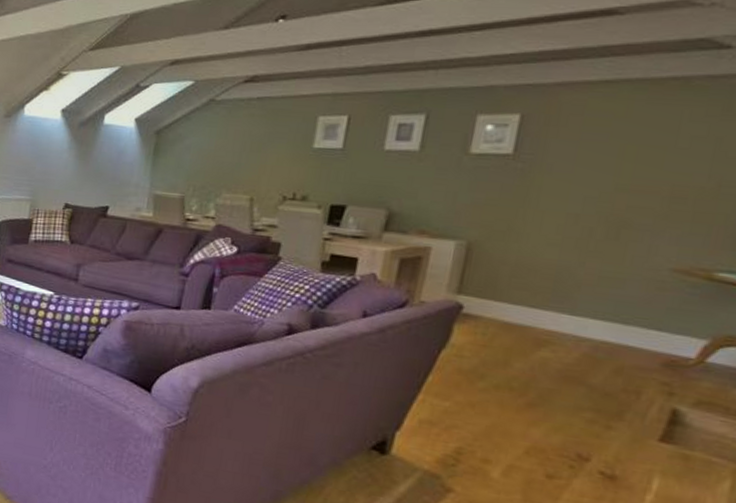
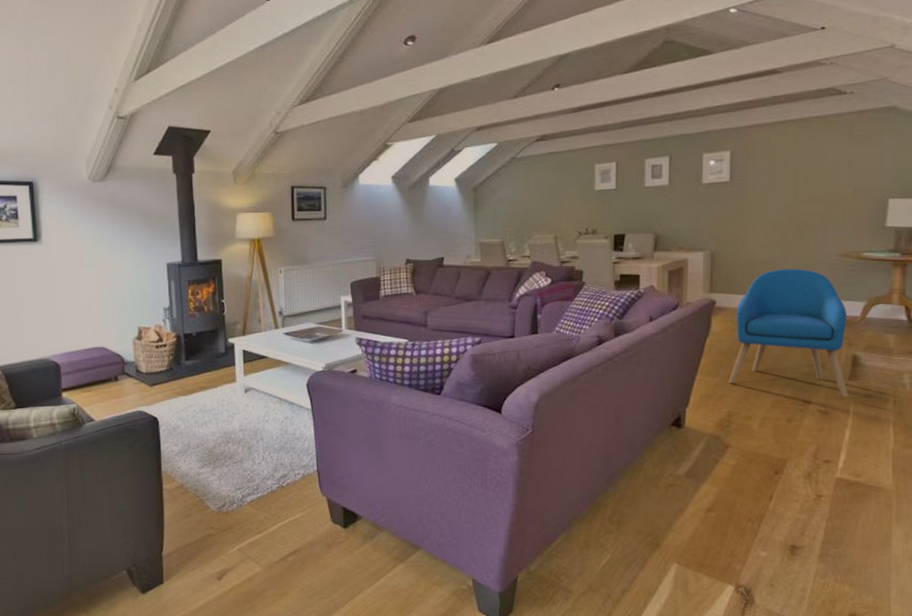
armchair: none [464,277,673,463] -> present [728,268,848,397]

